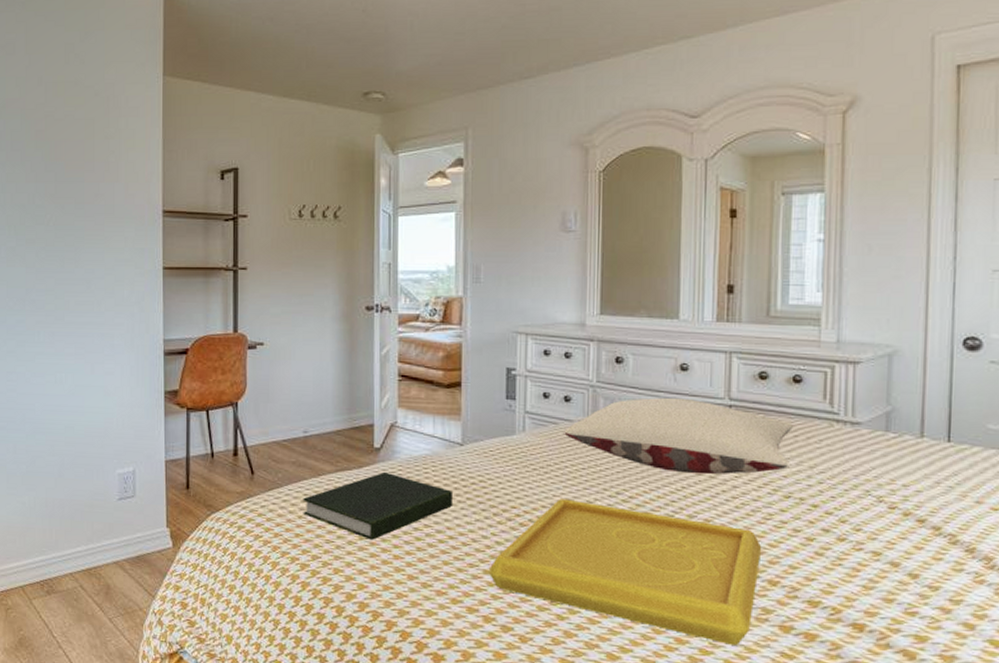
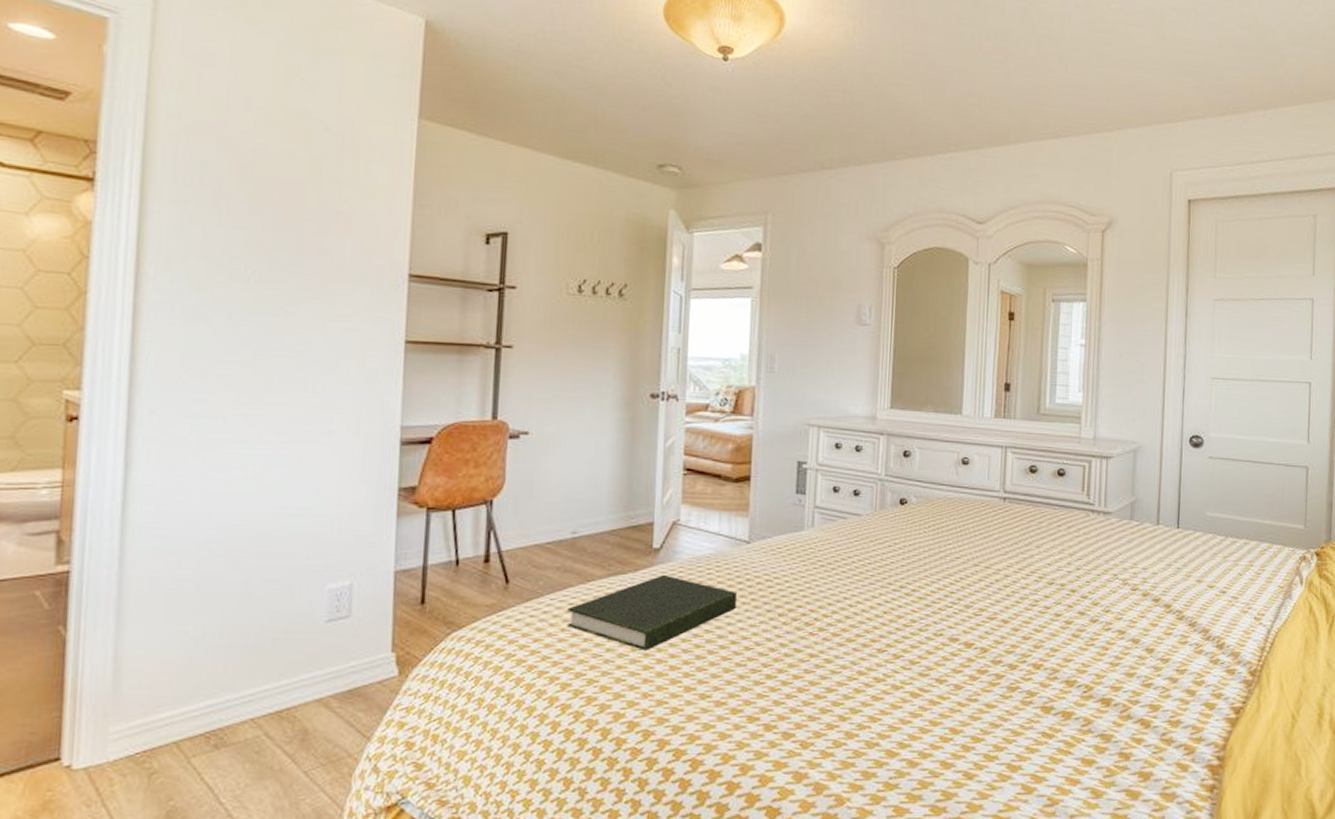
serving tray: present [488,498,762,646] -> none [771,595,1029,730]
pillow: present [564,397,793,475] -> none [852,490,1057,565]

